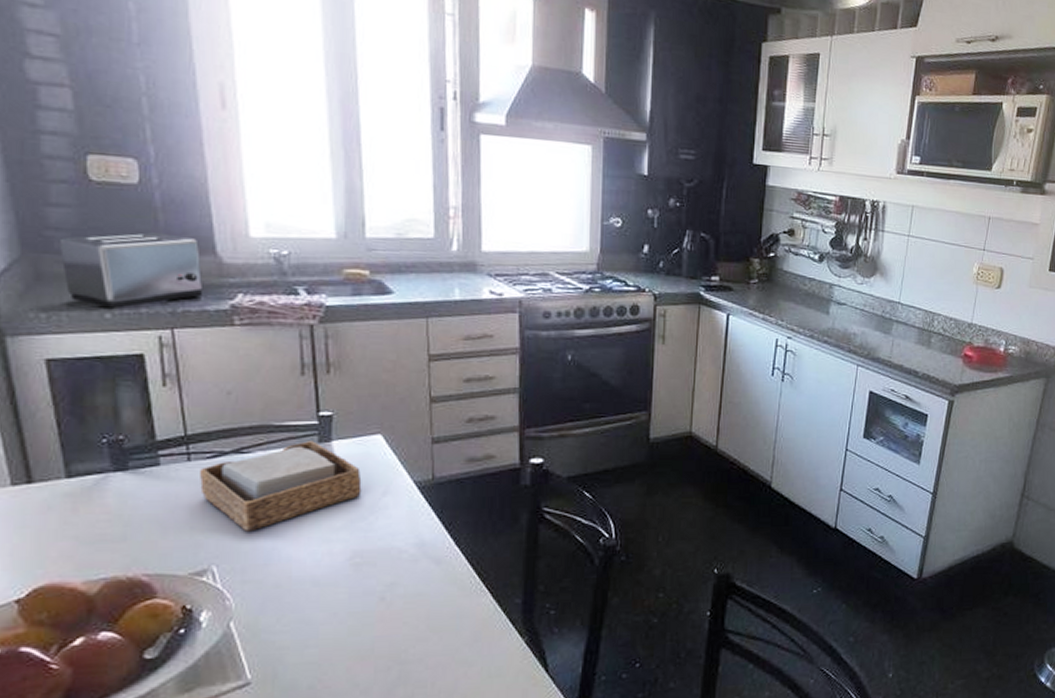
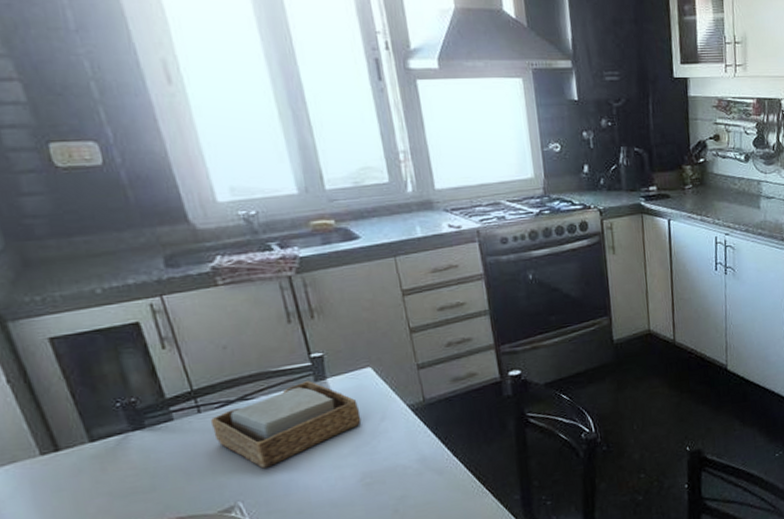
toaster: present [58,232,204,309] -> none [38,208,184,284]

